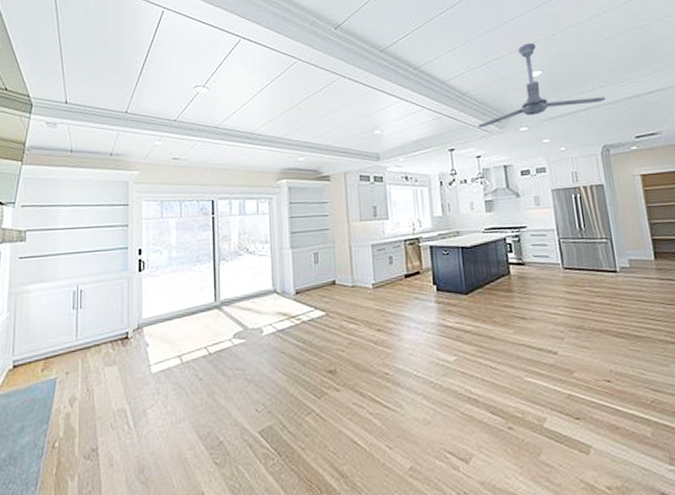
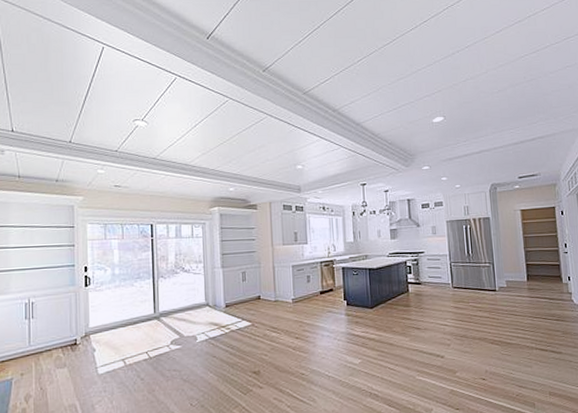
ceiling fan: present [477,43,606,128] -> none [386,92,496,166]

